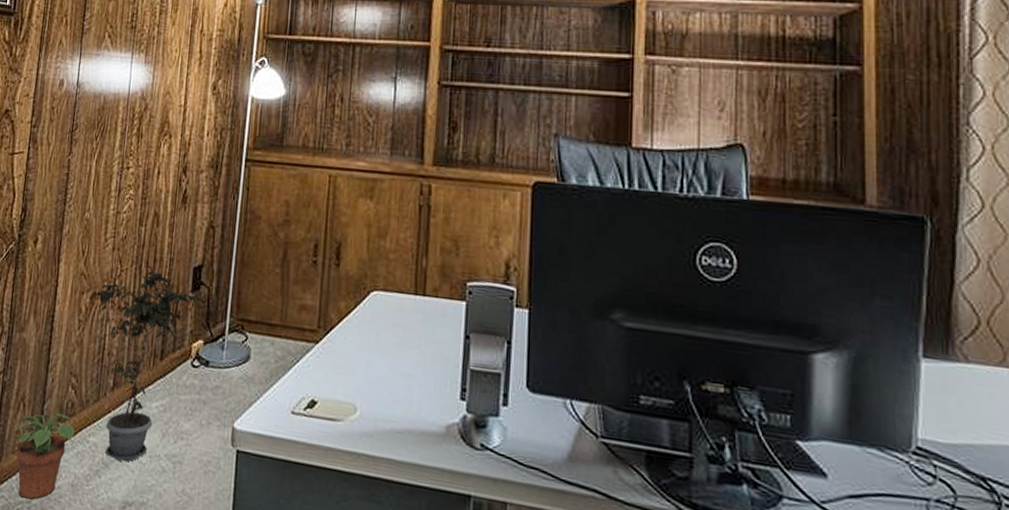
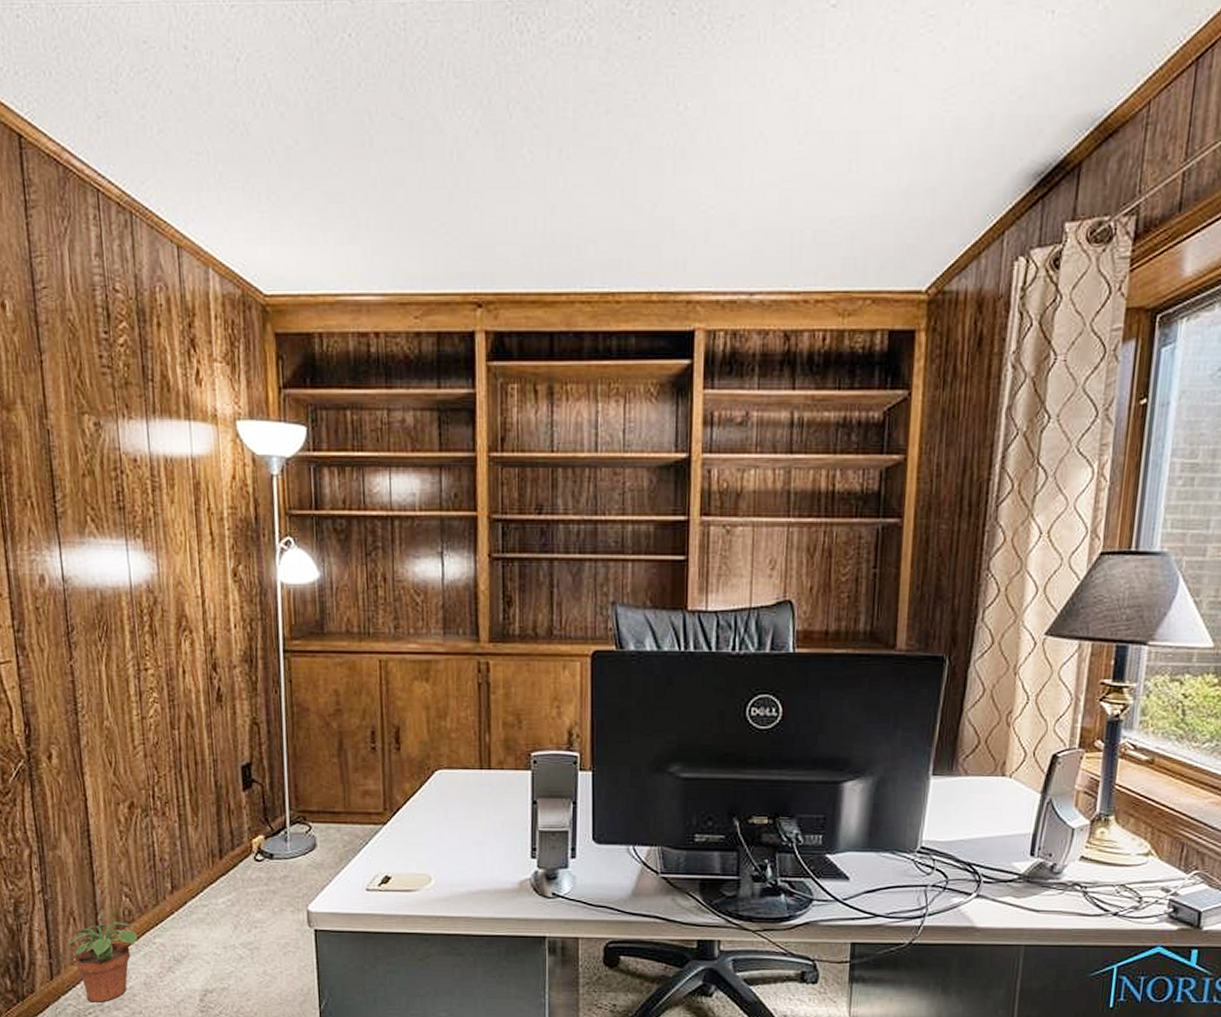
potted plant: present [93,264,207,462] -> none [130,768,262,956]

